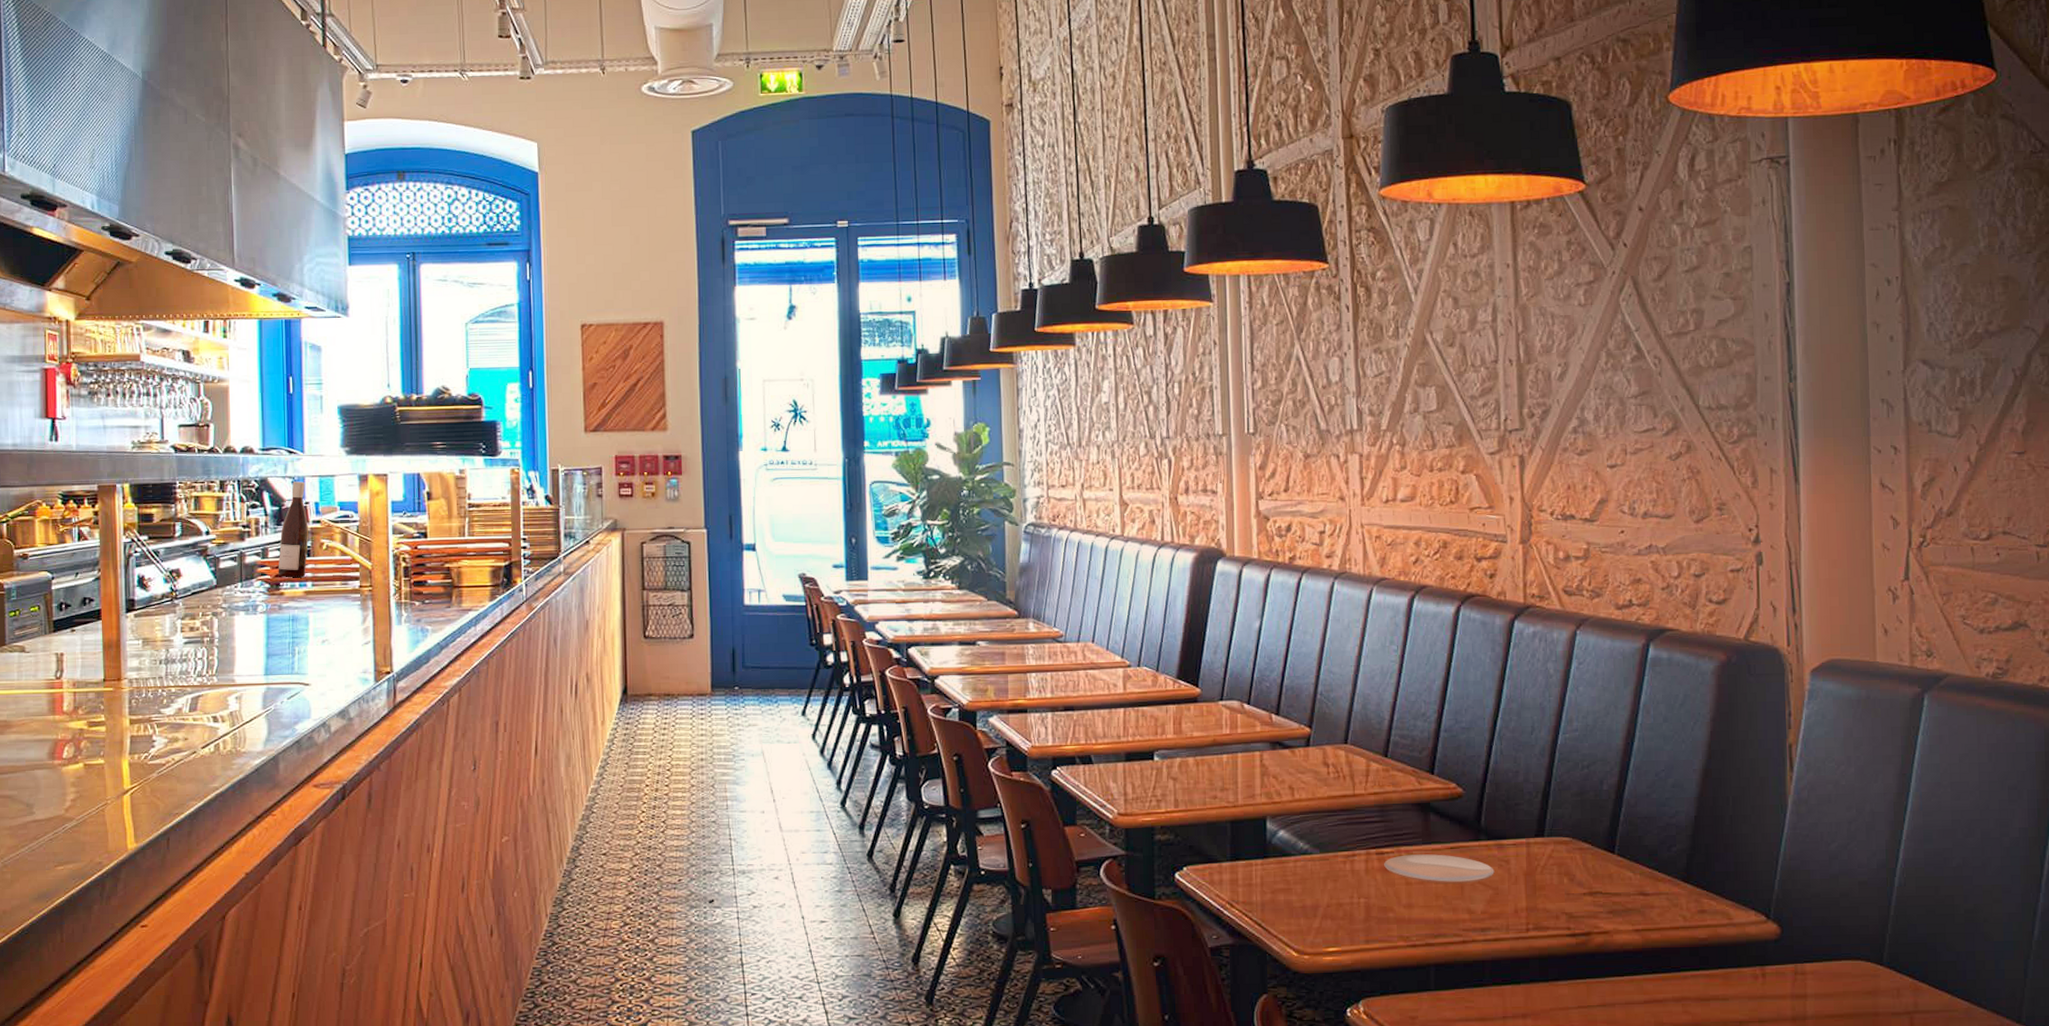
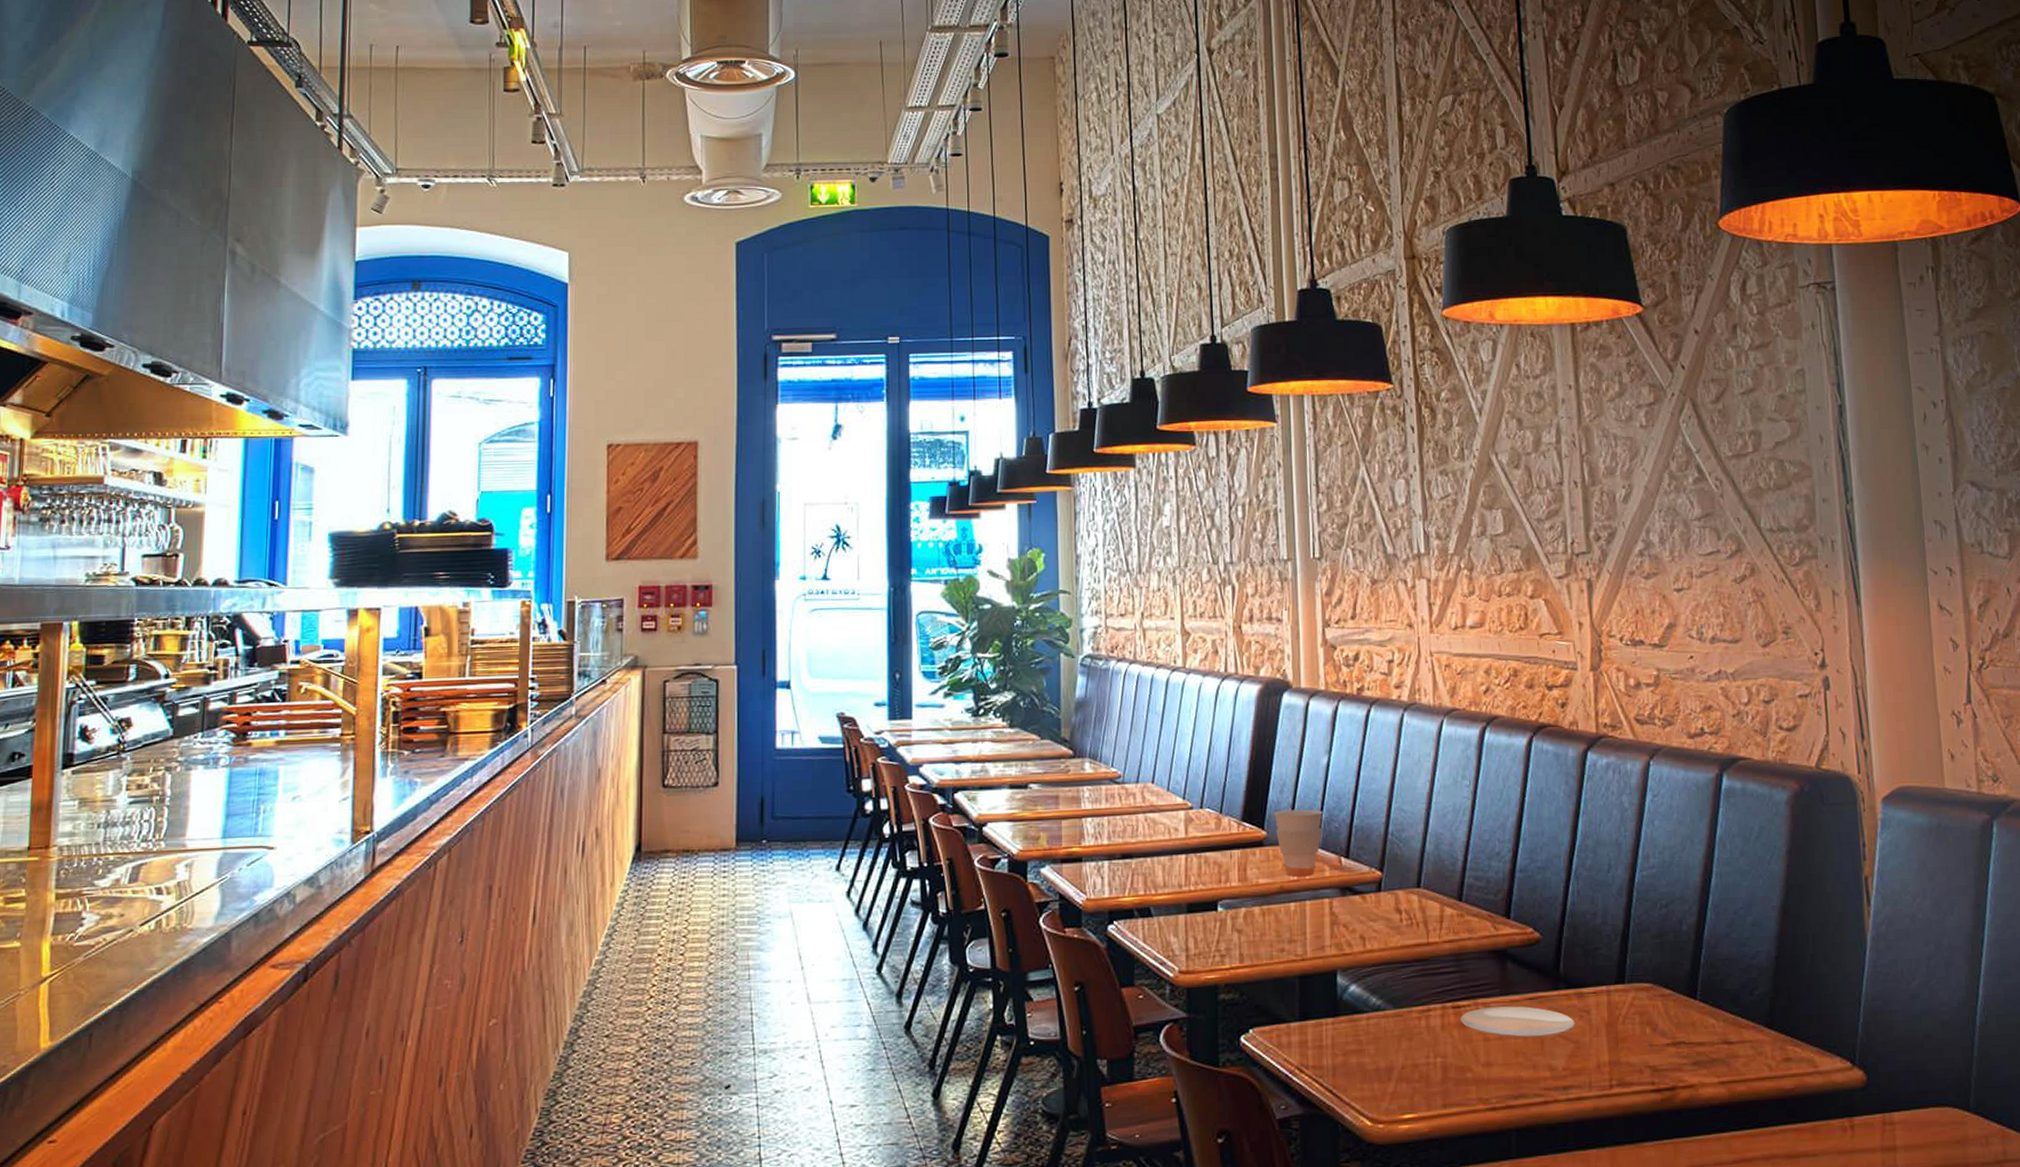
bottle: present [278,481,309,578] -> none [246,617,286,726]
cup: none [1208,669,1254,732] -> present [1274,809,1323,878]

